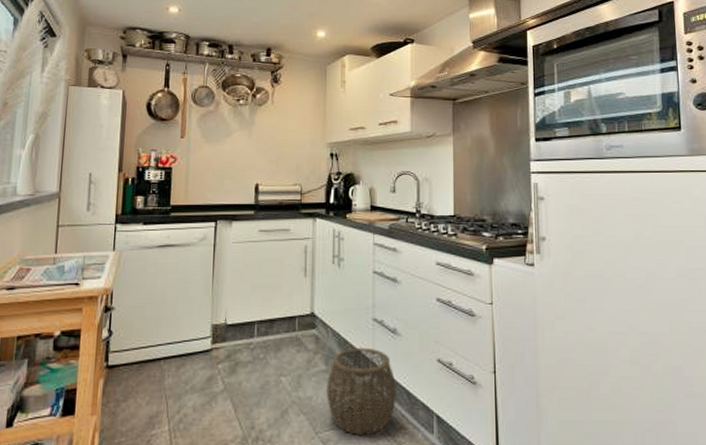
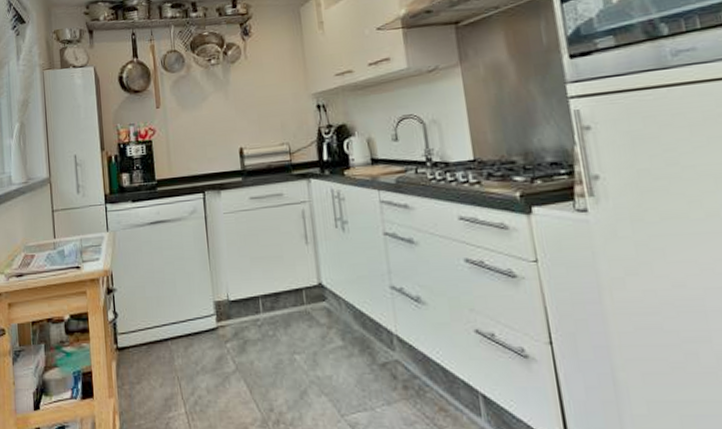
woven basket: present [327,347,397,436] -> none [346,319,431,419]

